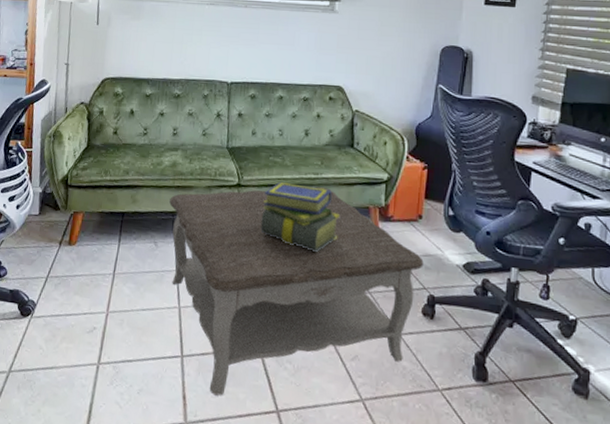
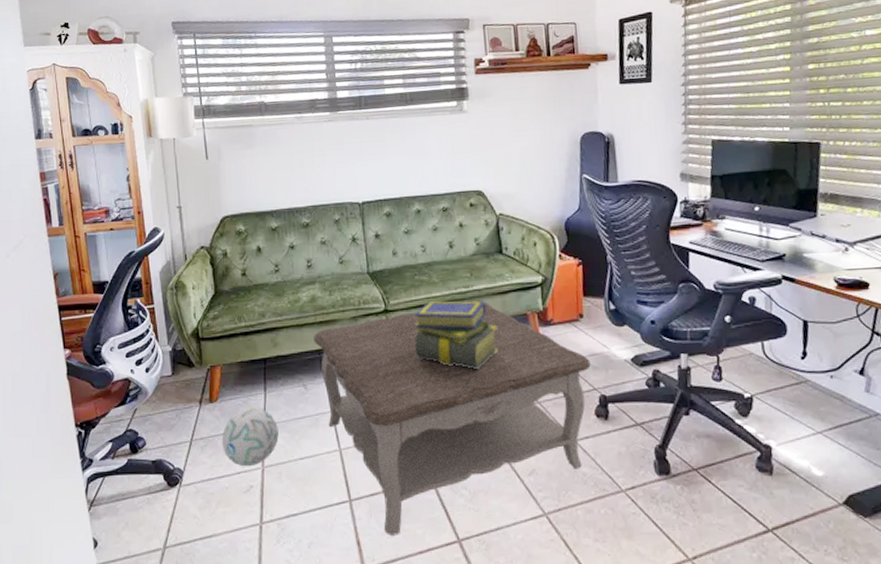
ball: none [74,255,127,310] -> present [221,407,279,467]

